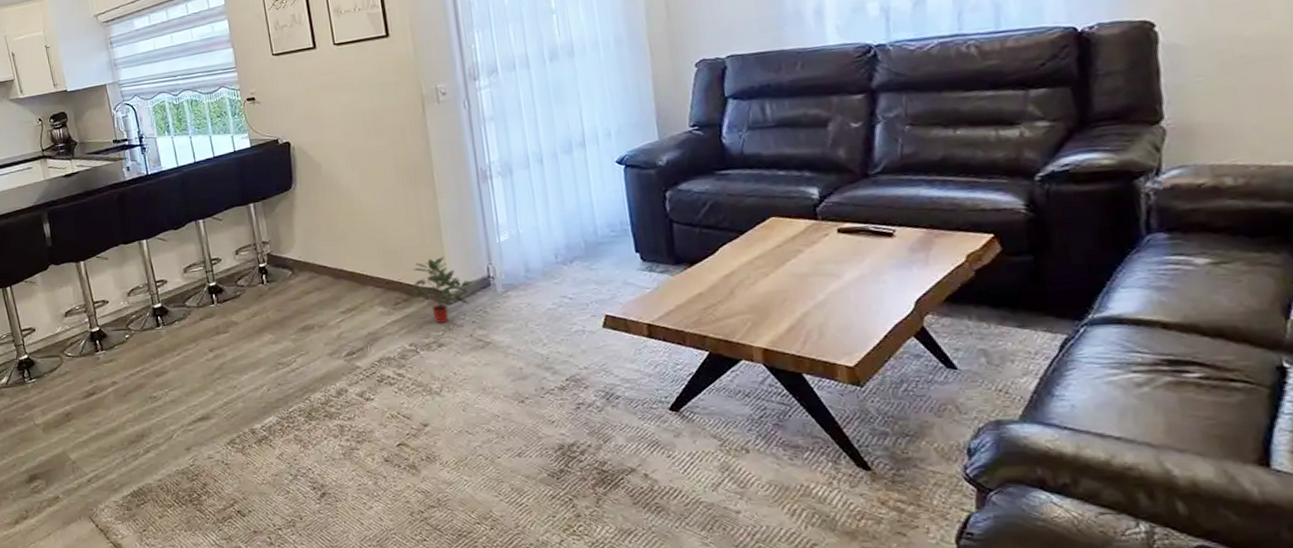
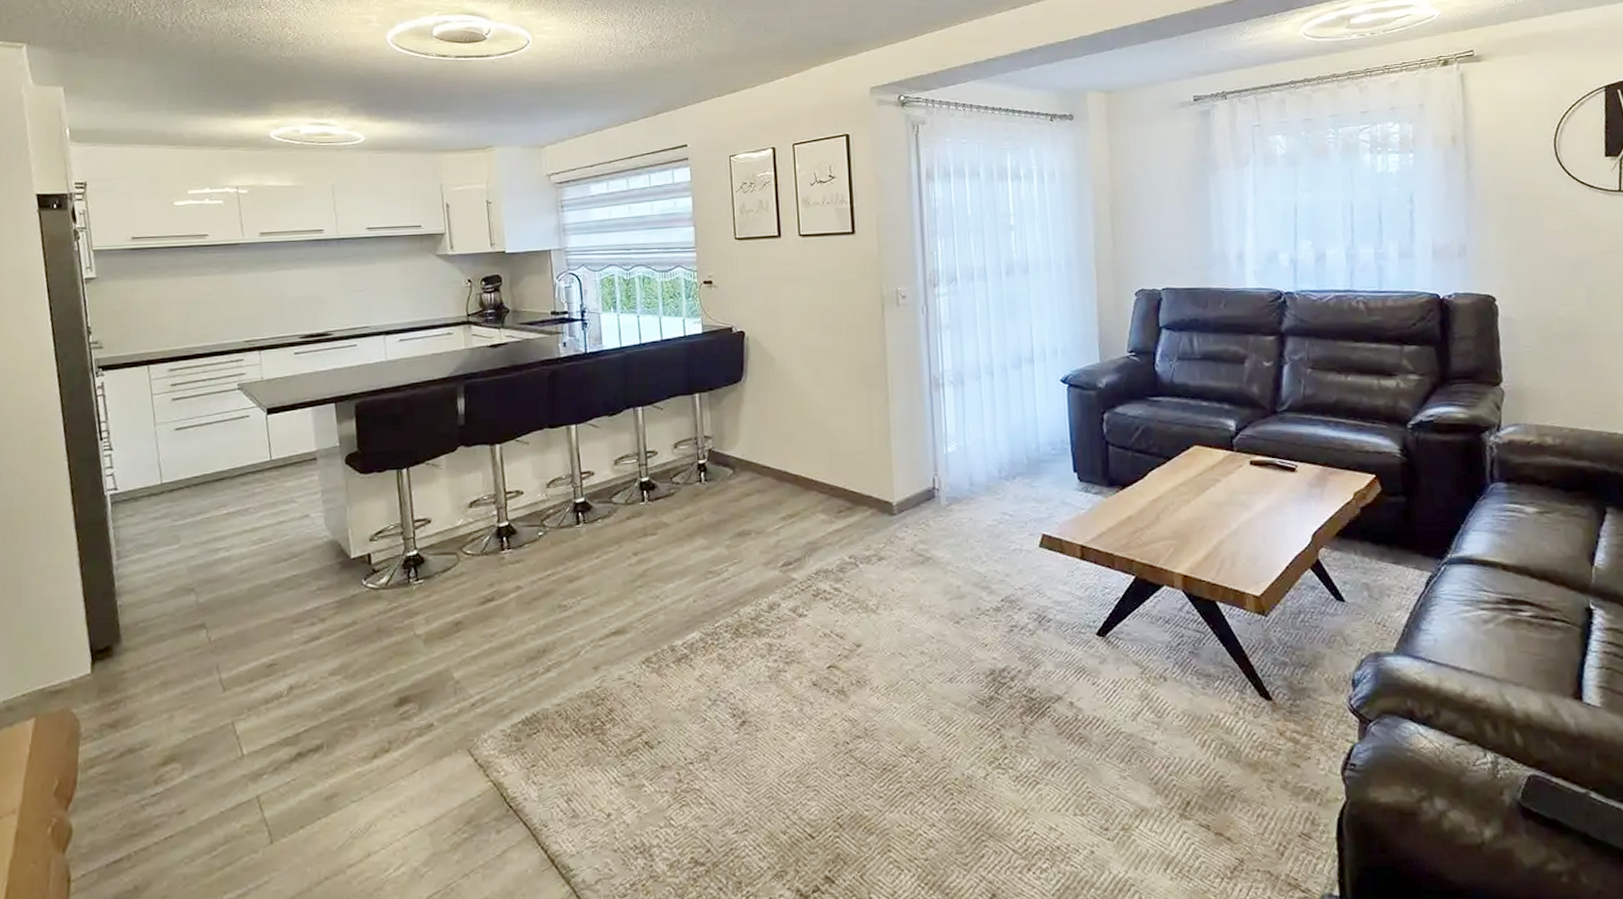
potted plant: present [411,257,478,324] -> none [855,465,923,536]

